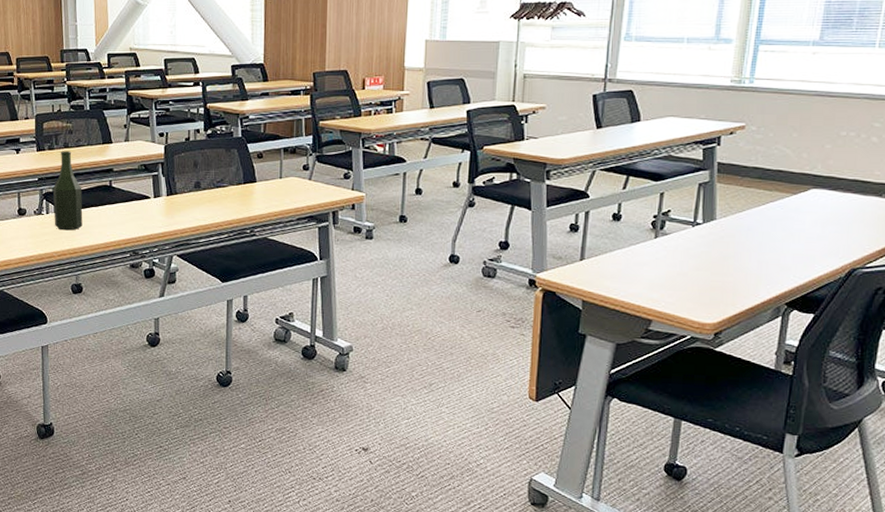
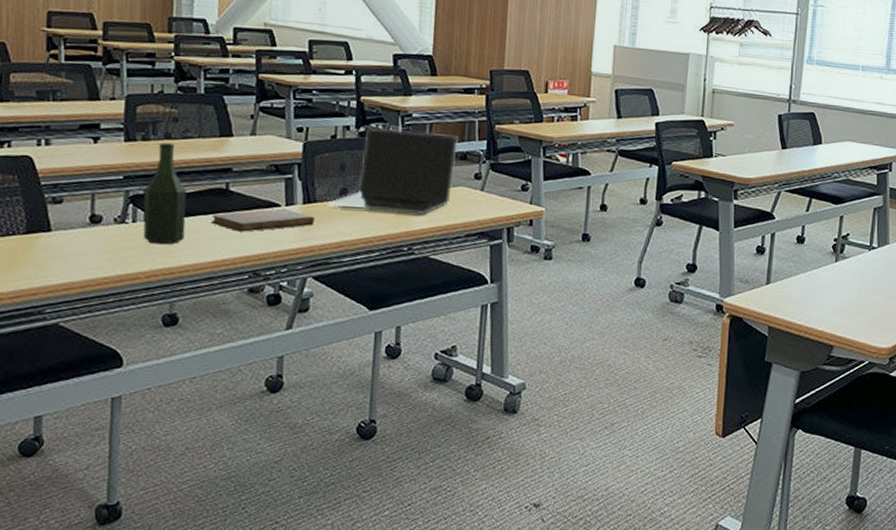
notebook: none [101,200,176,220] -> present [211,209,314,232]
laptop: none [185,129,288,203] -> present [328,128,458,216]

